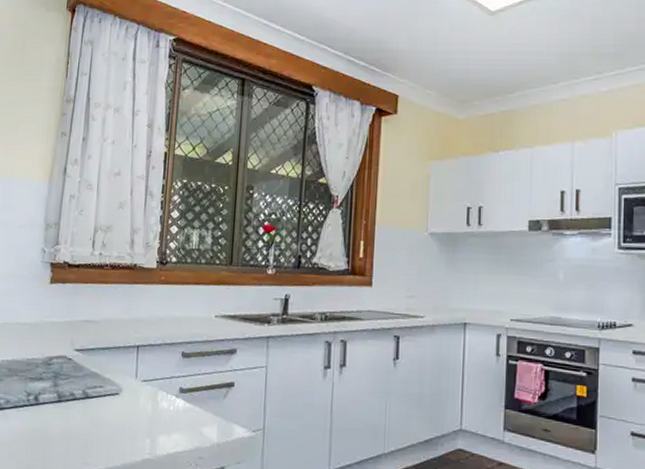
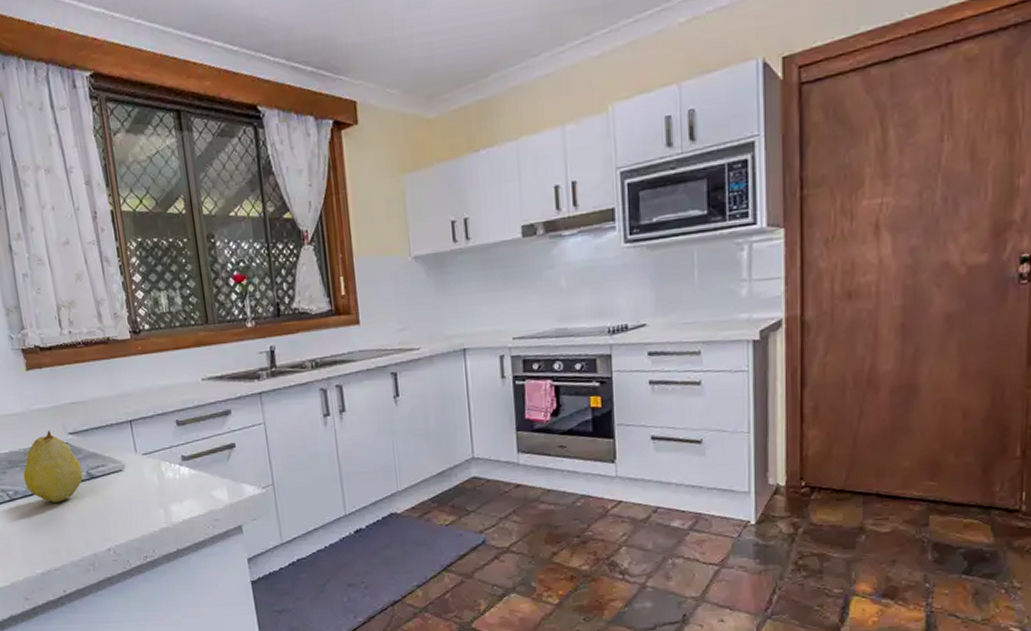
fruit: none [18,344,80,418] -> present [23,430,83,502]

